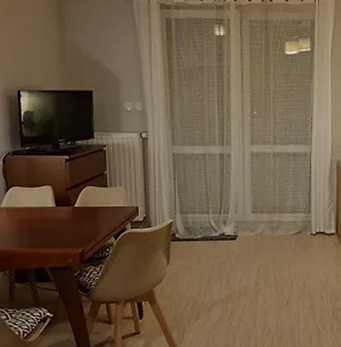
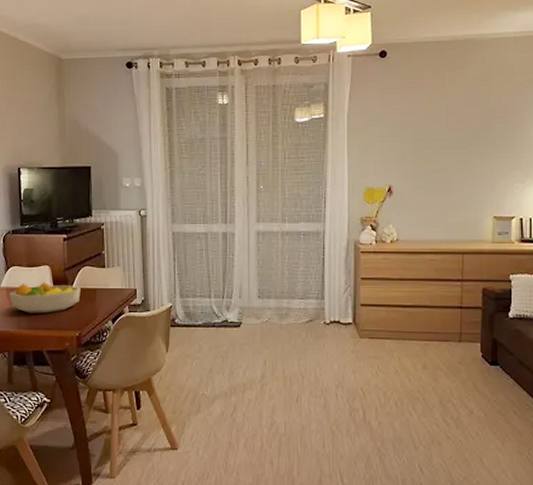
fruit bowl: none [10,201,83,232] -> present [9,281,81,313]

